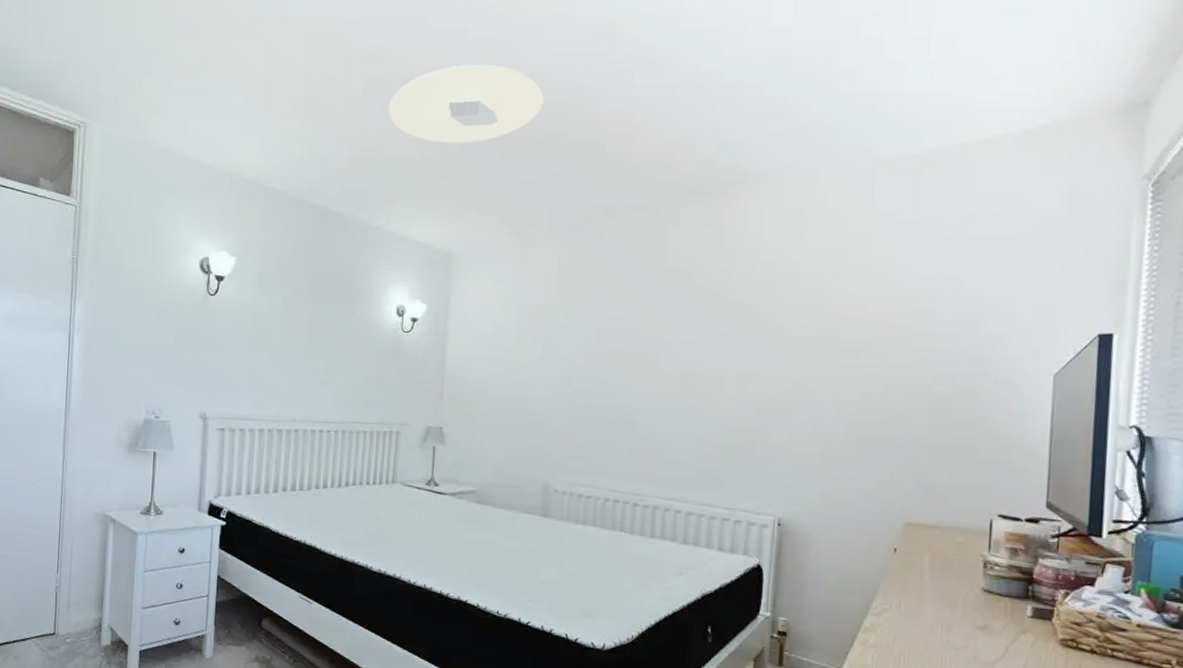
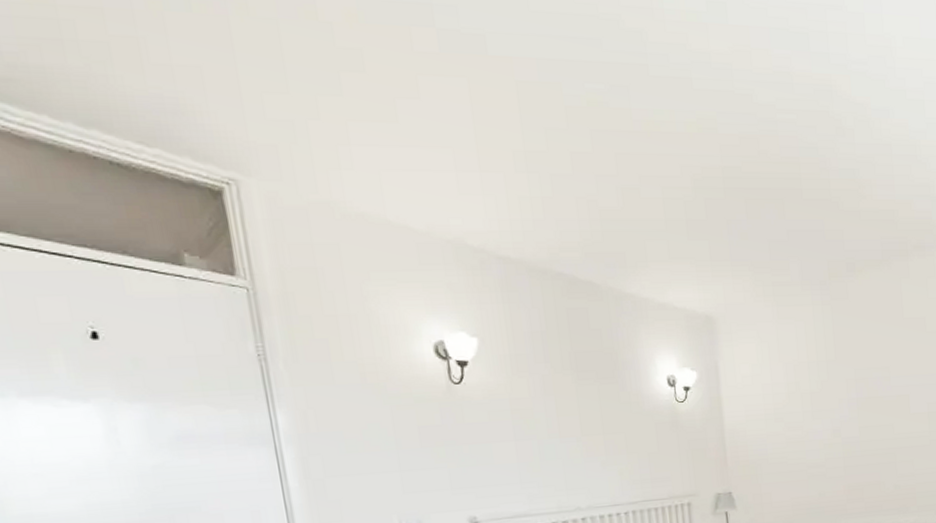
ceiling light: present [388,65,545,144] -> none [622,117,778,203]

